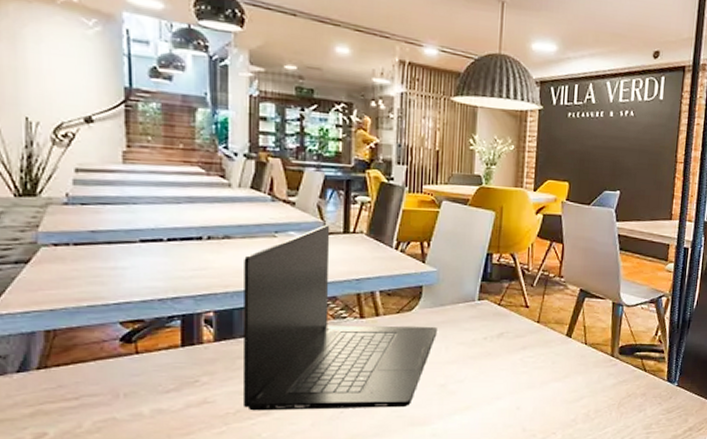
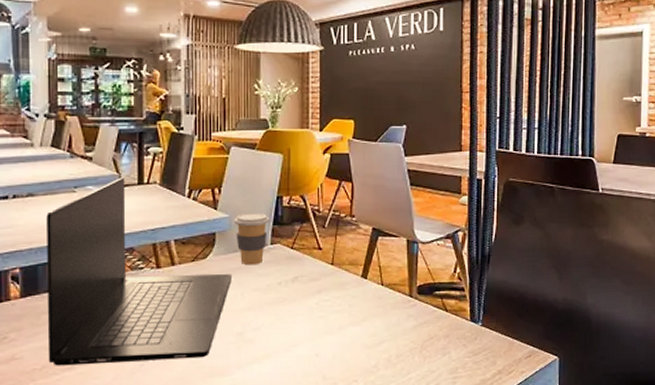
coffee cup: none [442,267,478,320] -> present [234,212,269,266]

